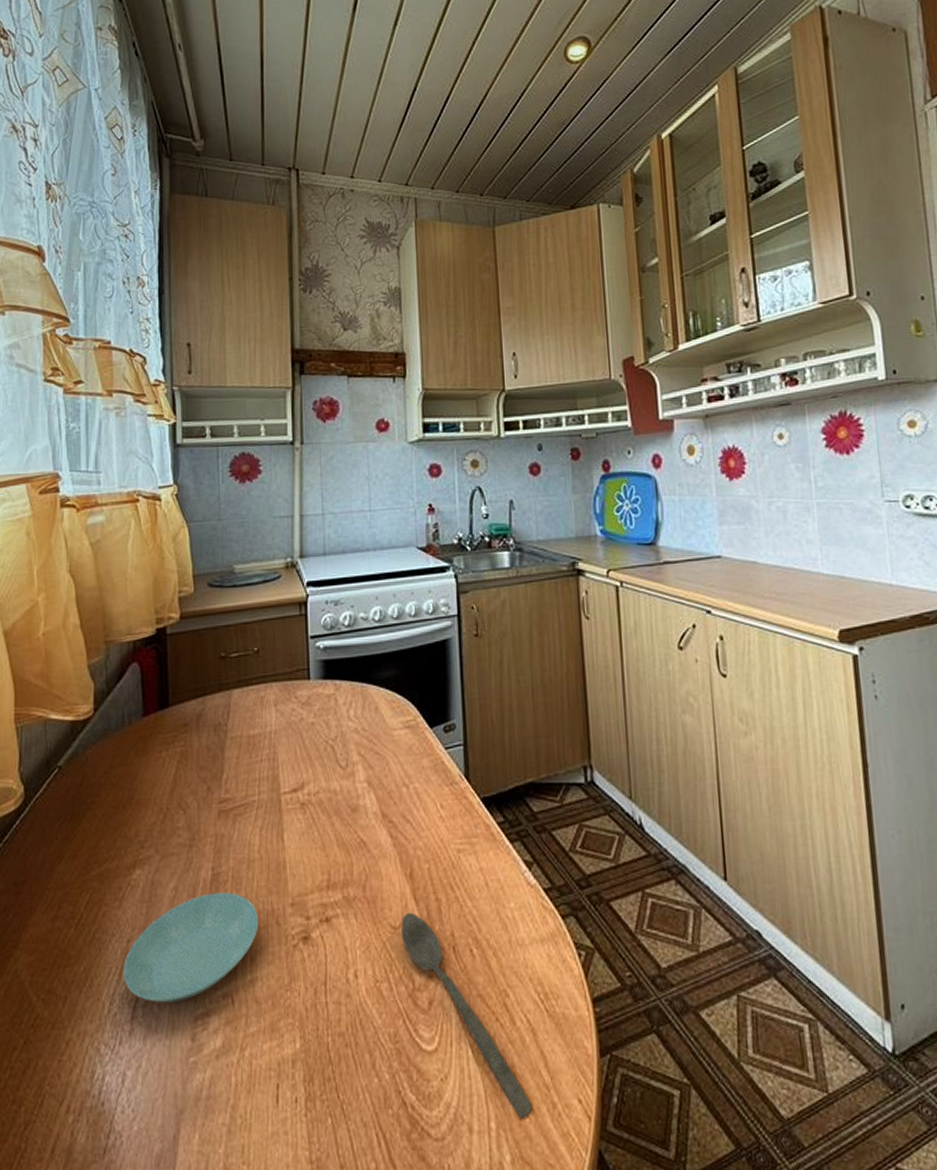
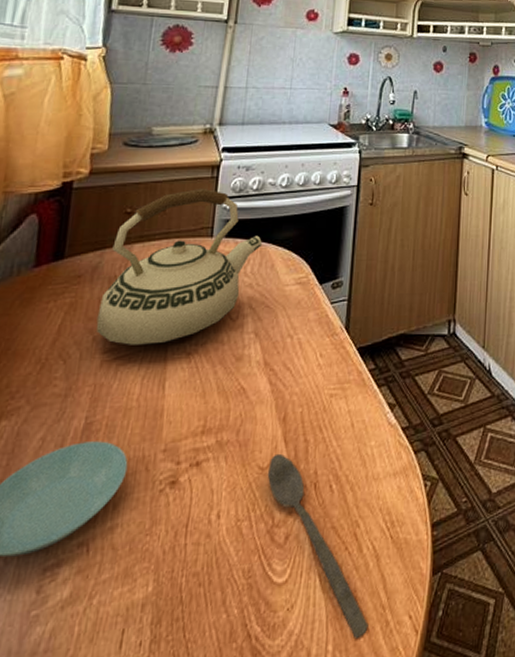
teakettle: none [208,627,362,795] -> present [96,188,262,345]

